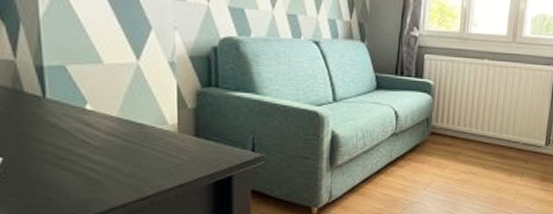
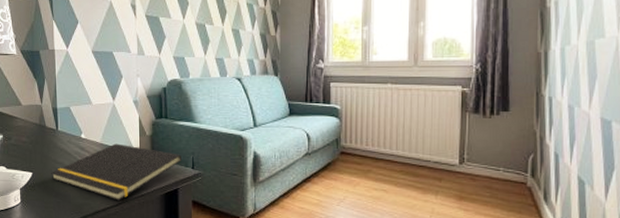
notepad: none [36,118,239,193] -> present [51,143,183,201]

